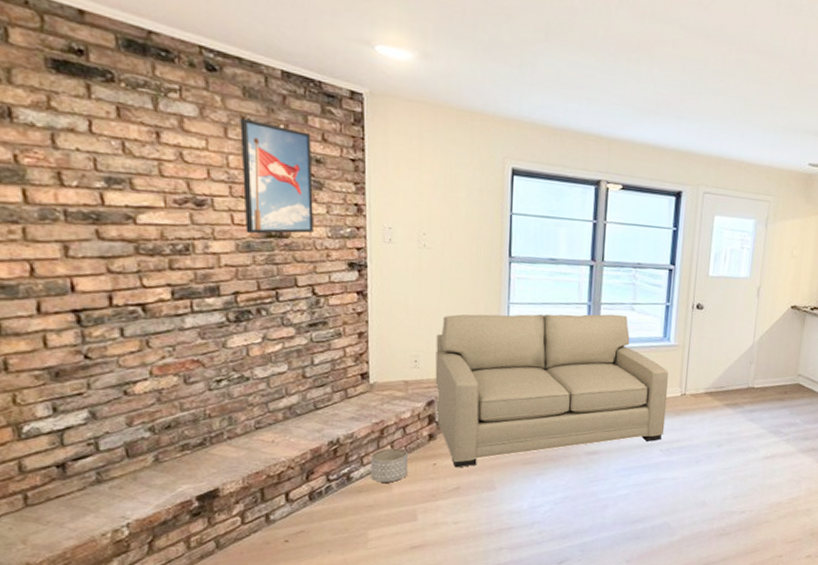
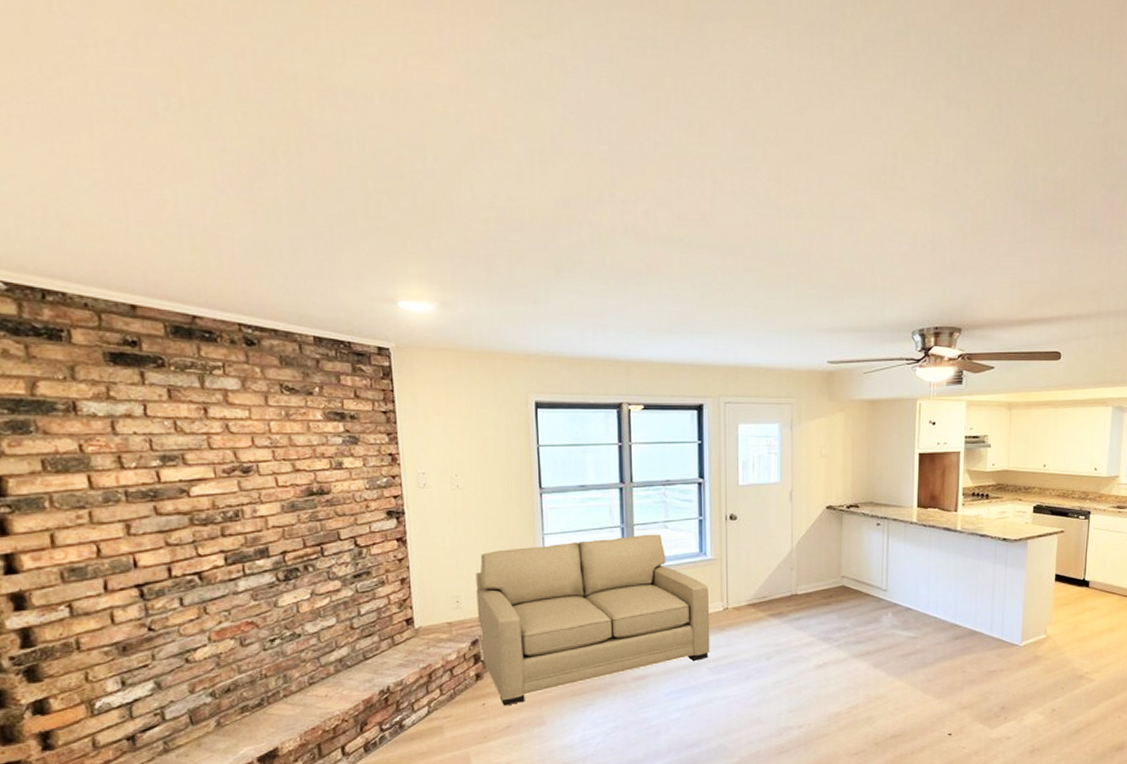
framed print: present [240,118,313,234] -> none [278,385,352,494]
planter: present [370,448,408,483] -> none [420,691,459,728]

